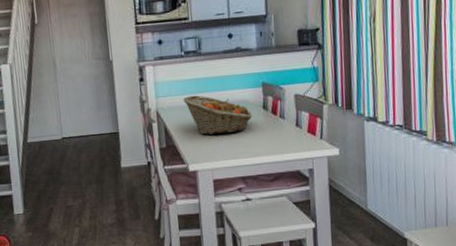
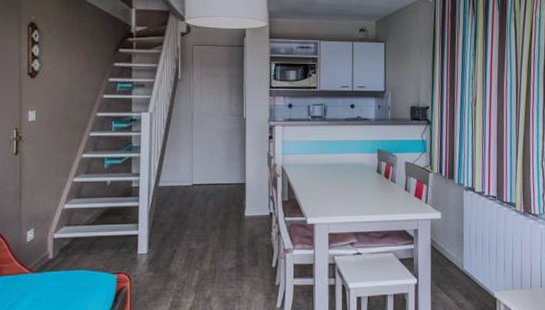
fruit basket: present [183,95,253,135] -> none [307,155,368,193]

